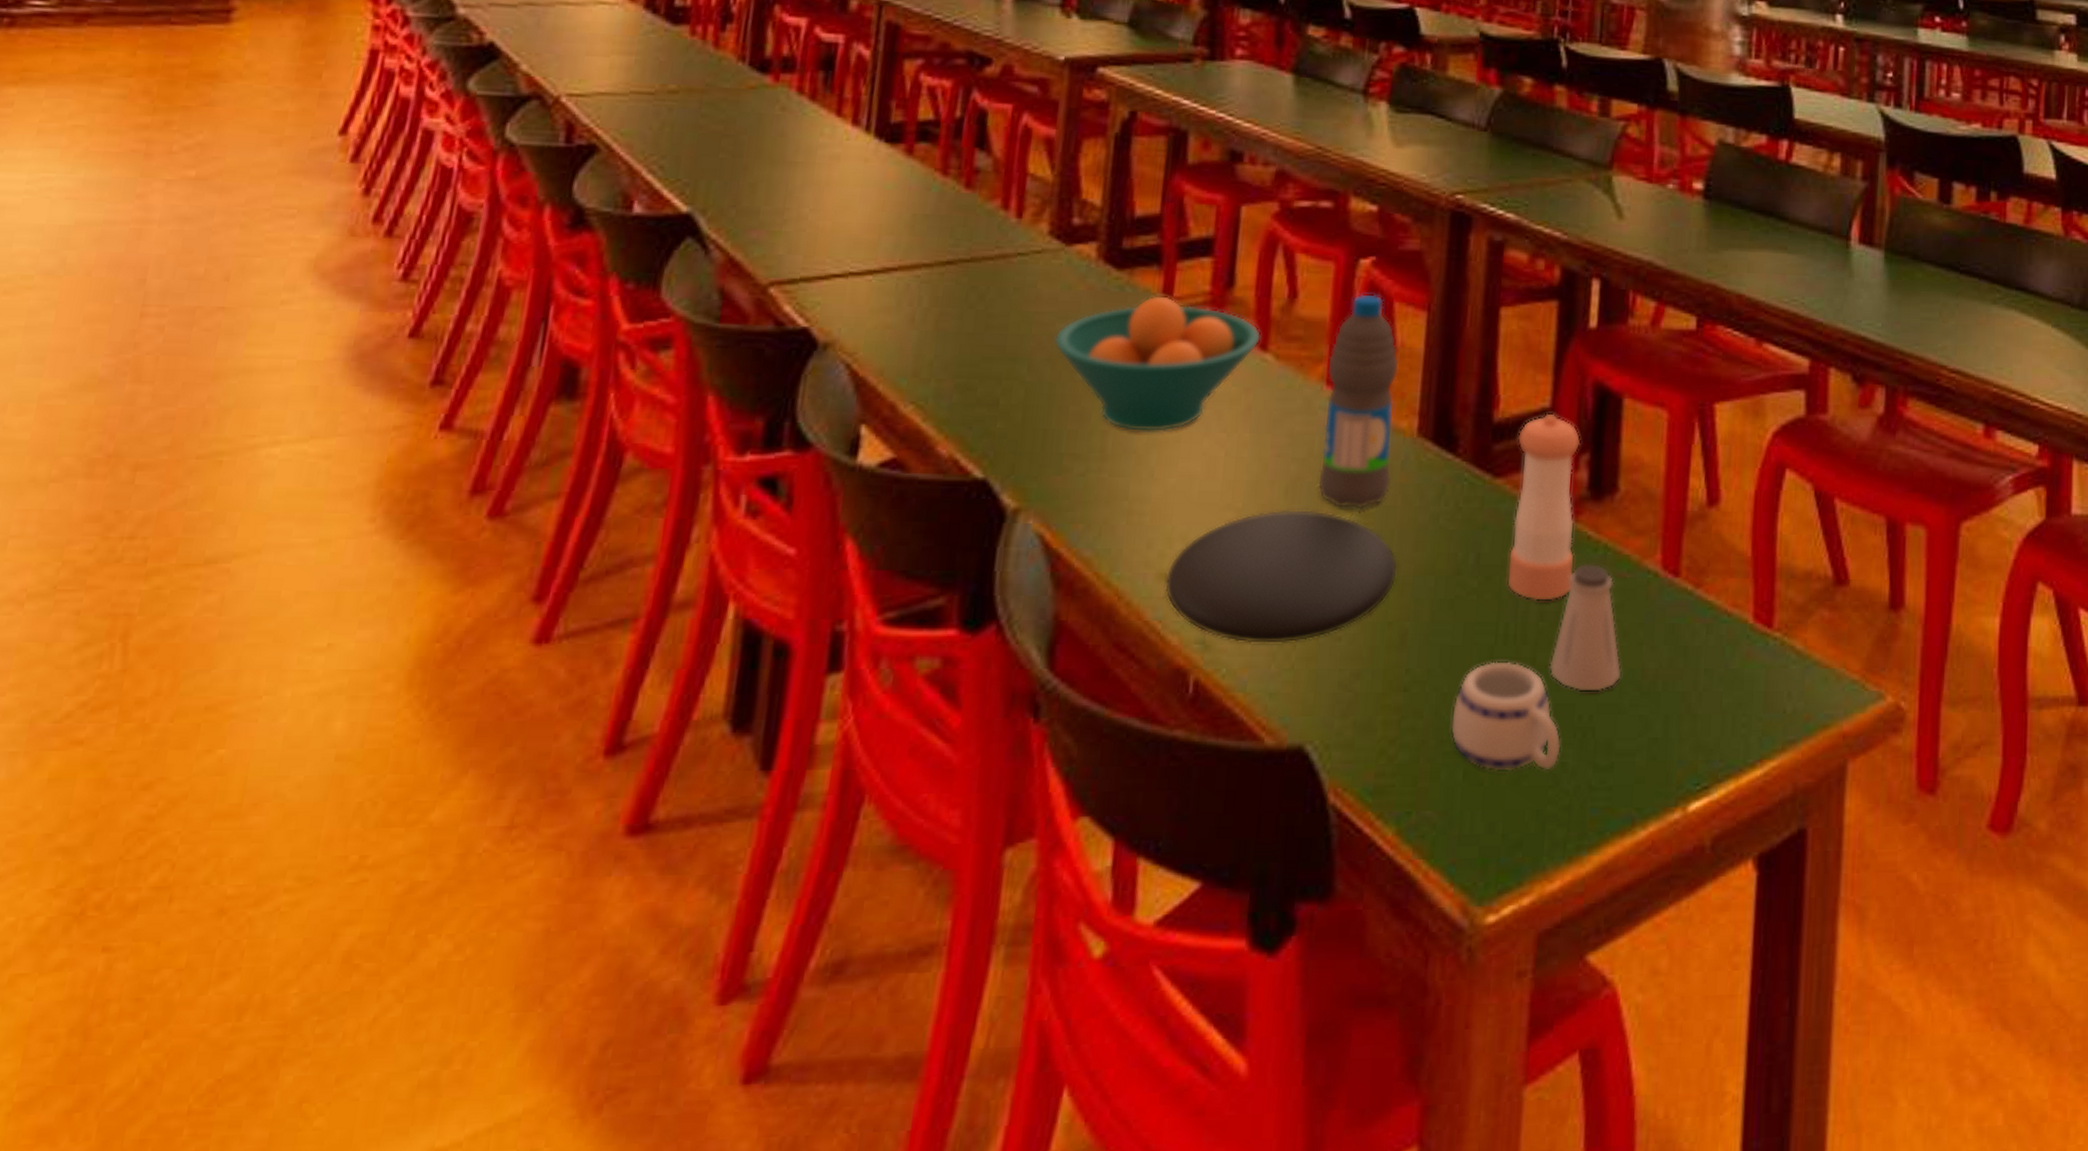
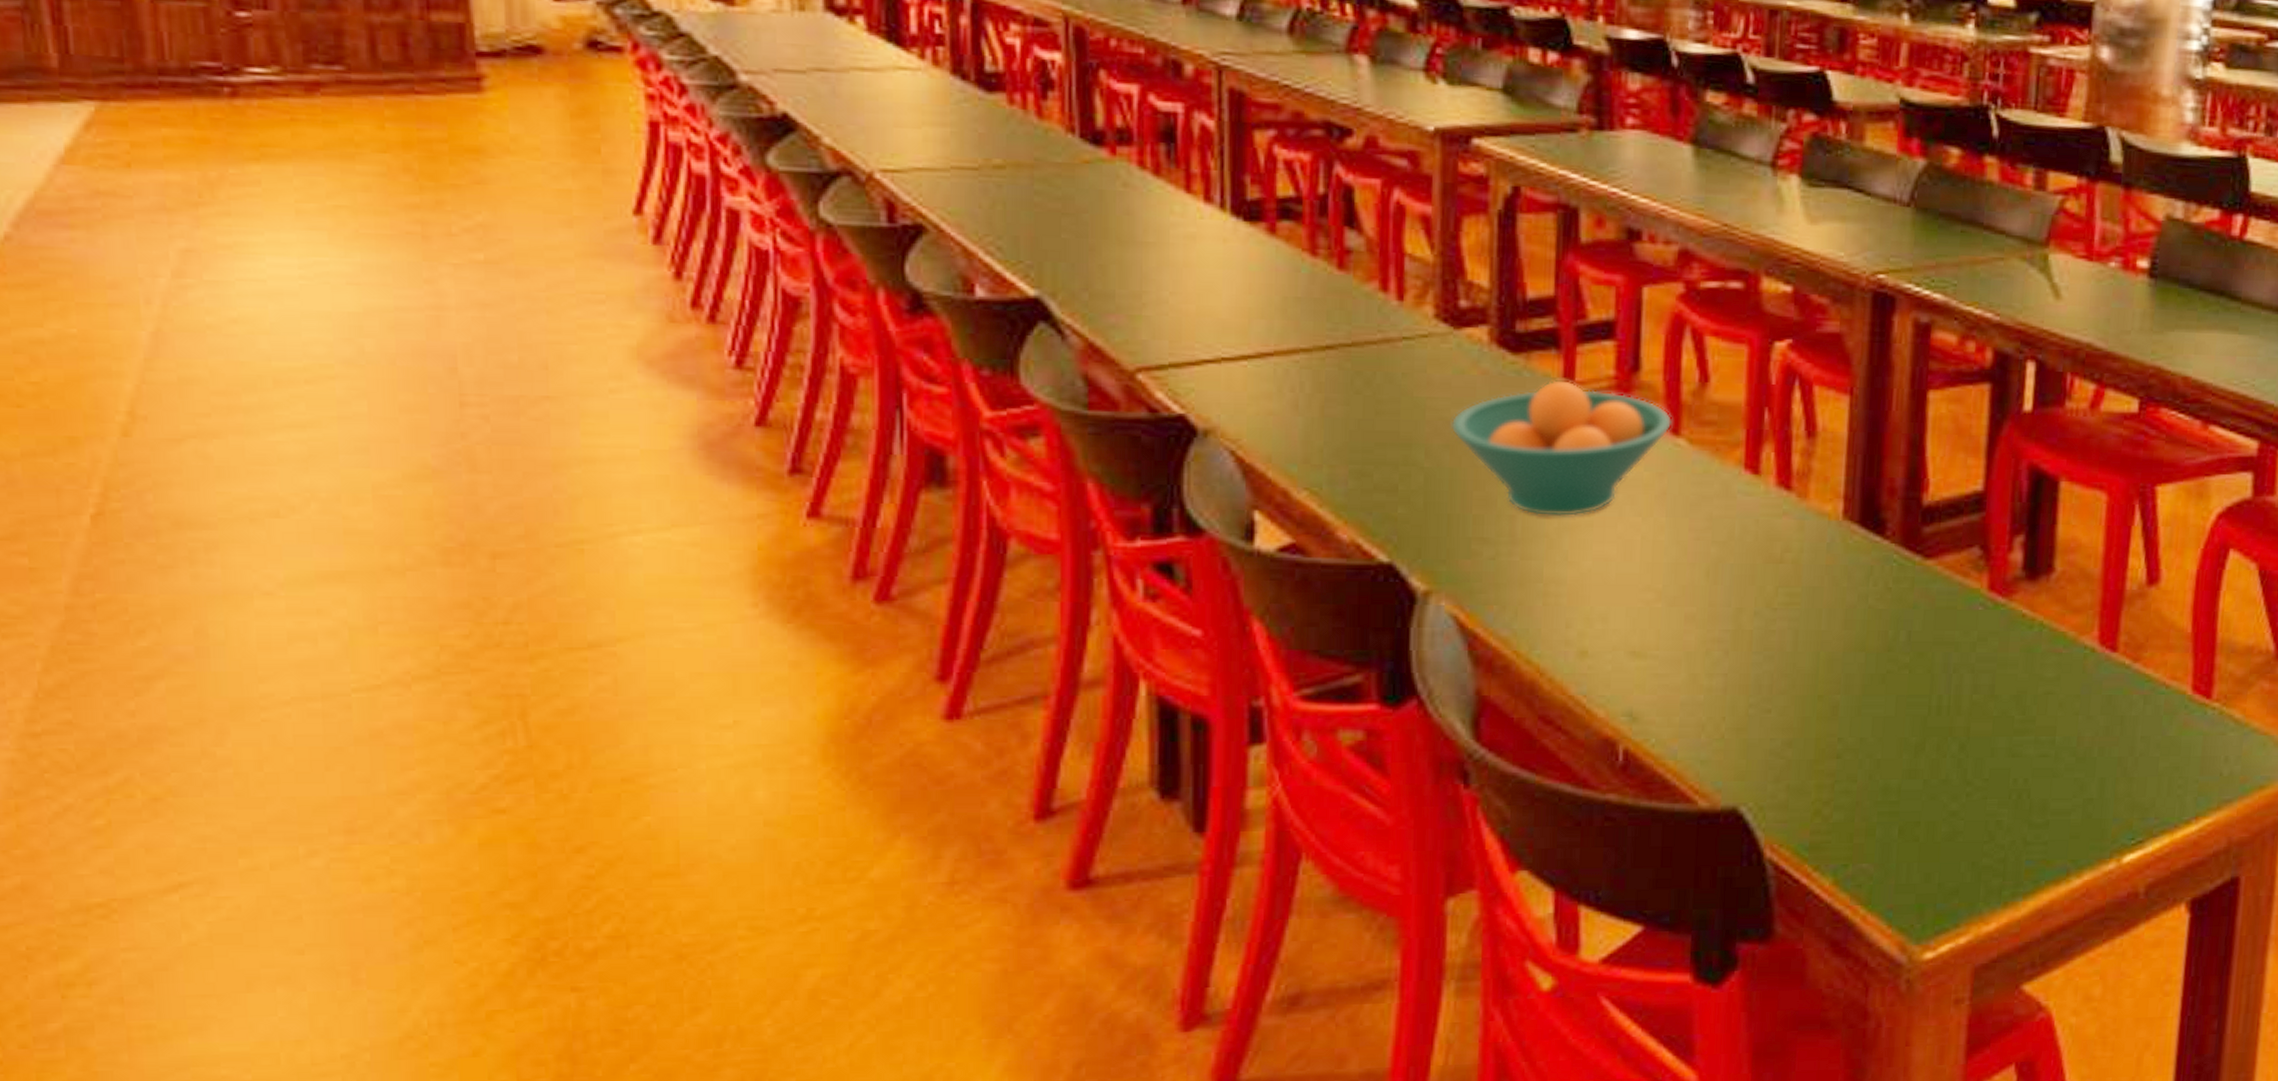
plate: present [1164,510,1398,645] -> none [1586,591,1827,717]
water bottle: present [1317,294,1399,510] -> none [1739,377,1821,590]
mug: present [1450,661,1561,771] -> none [1884,730,1996,829]
pepper shaker: present [1506,413,1581,602] -> none [1939,496,2015,676]
saltshaker: present [1549,563,1622,692] -> none [1983,639,2057,758]

